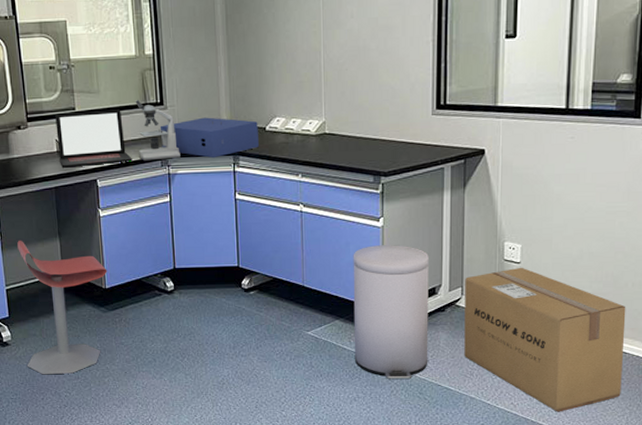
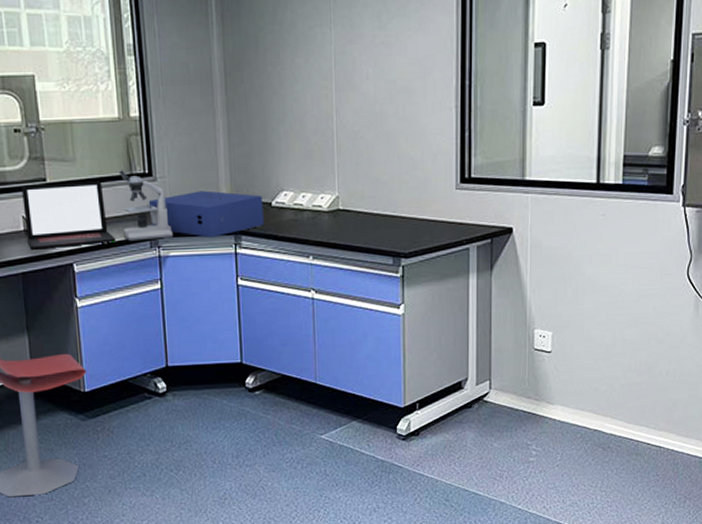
pedal bin: present [353,245,429,380] -> none [371,334,455,487]
box: present [464,267,626,412] -> none [493,356,661,515]

